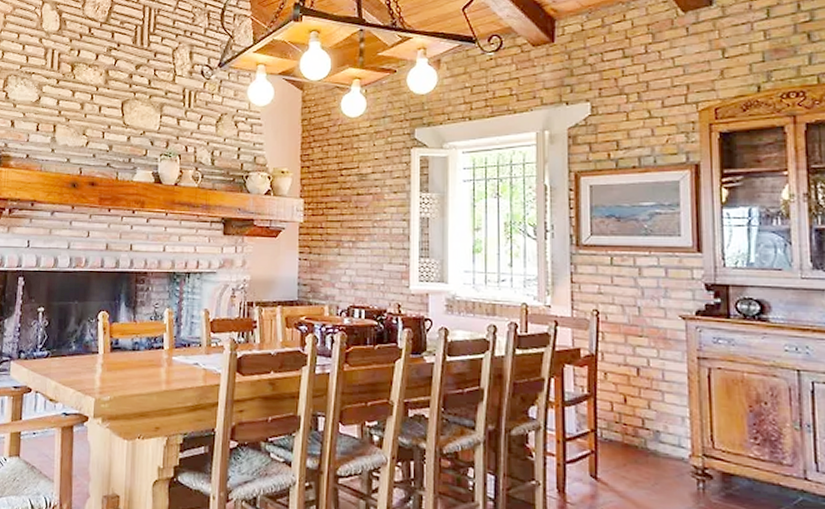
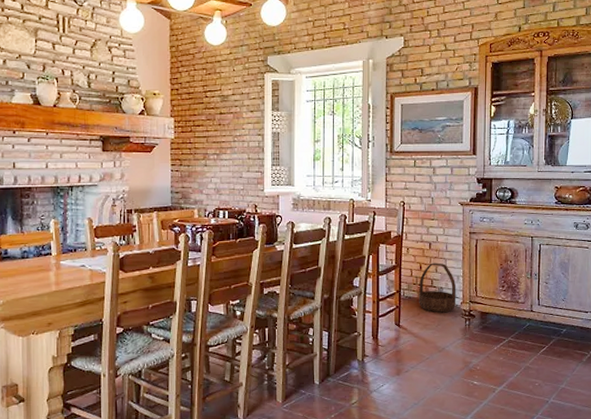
basket: none [623,395,682,467] -> present [419,262,457,312]

